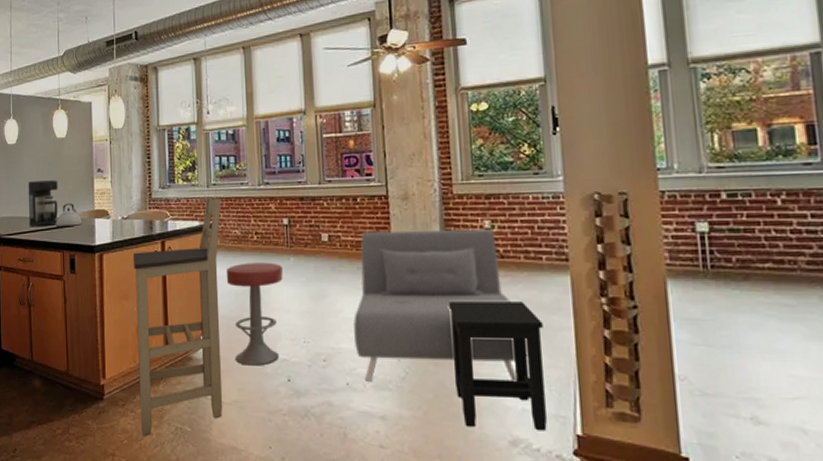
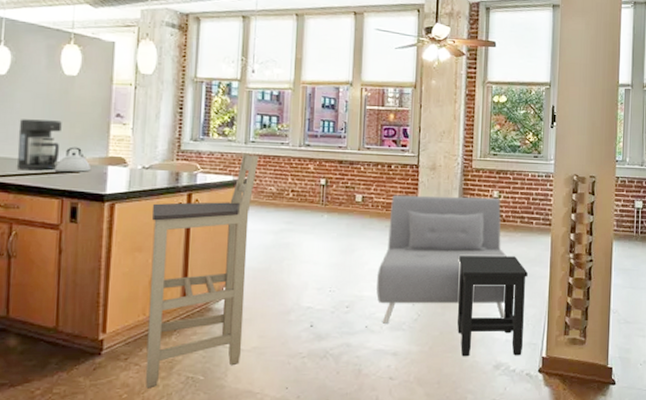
bar stool: present [226,262,283,366] -> none [257,218,315,314]

